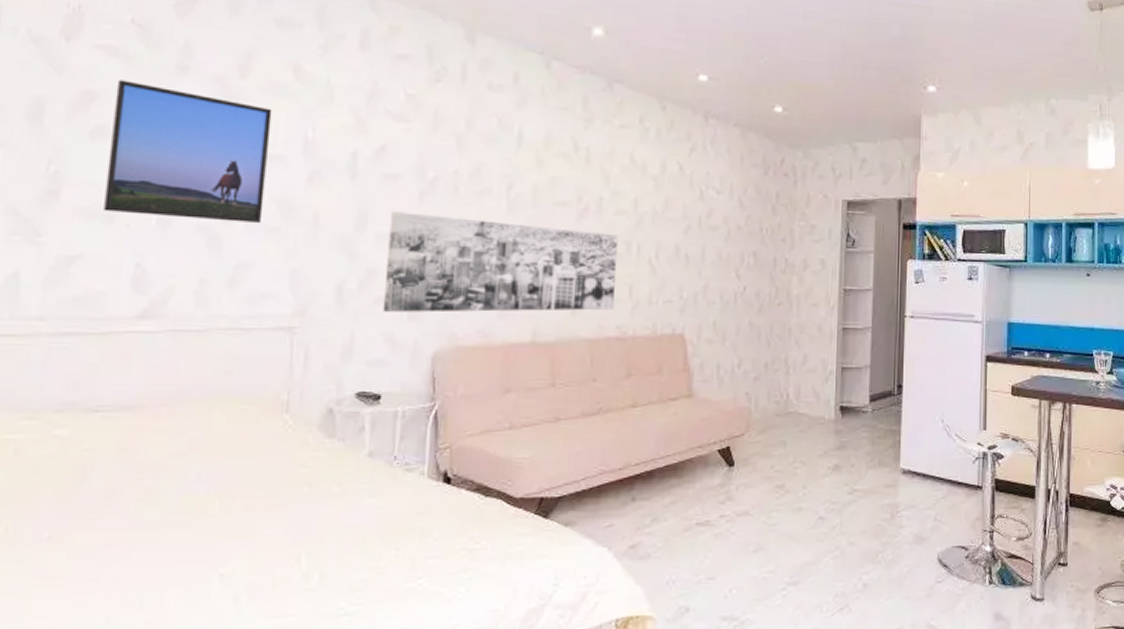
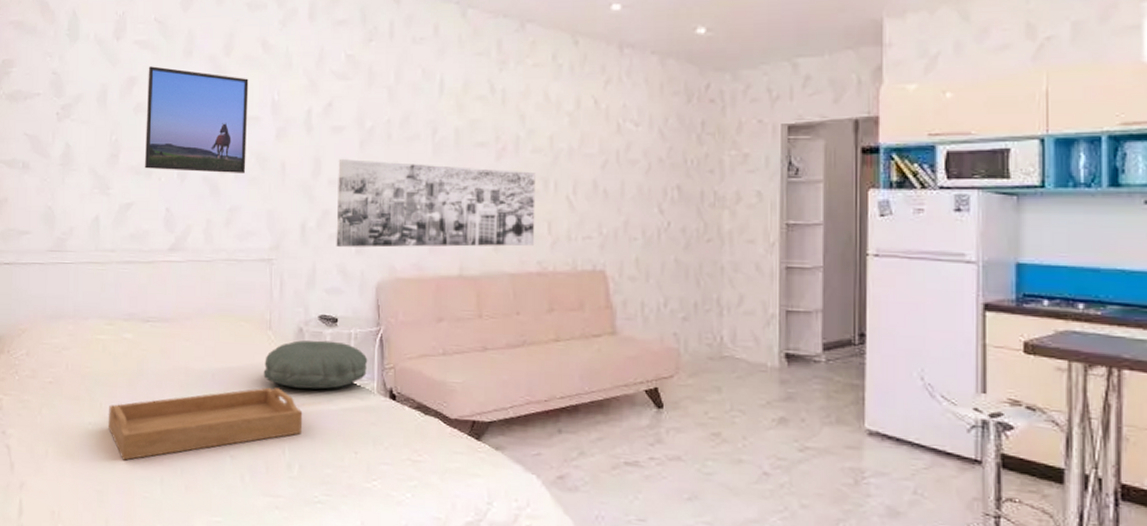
serving tray: none [18,483,329,602] -> present [109,387,303,461]
pillow: none [274,421,418,481] -> present [263,340,368,390]

